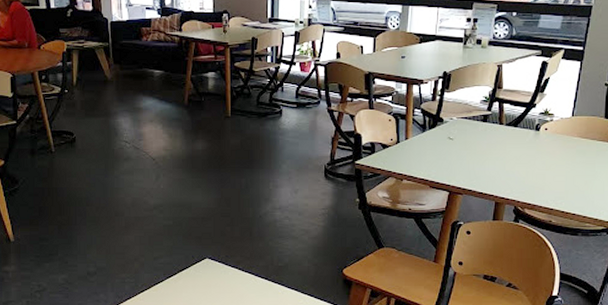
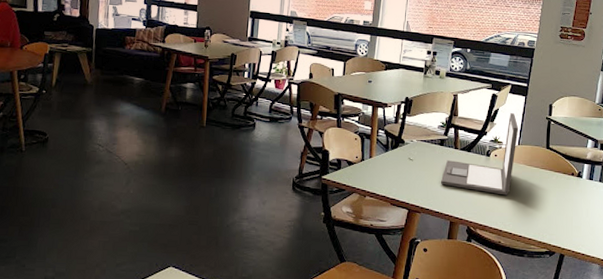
laptop: none [485,81,573,172] -> present [441,113,519,196]

